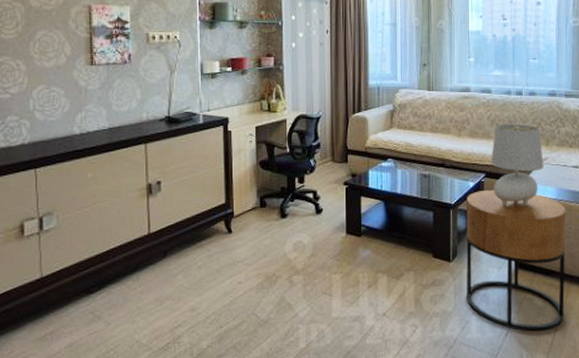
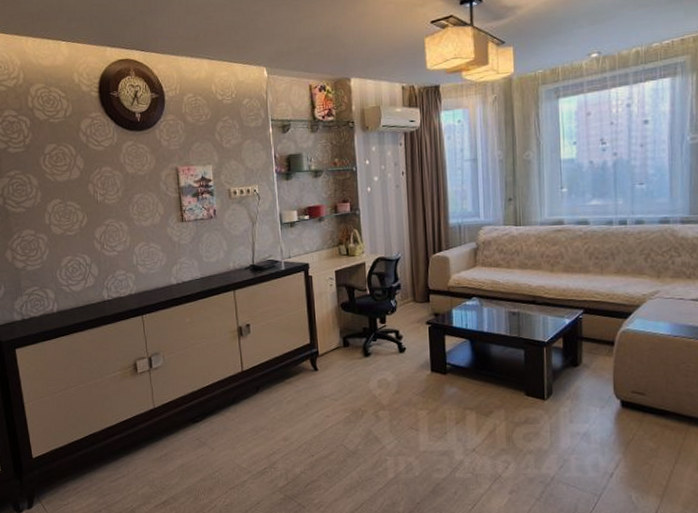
side table: present [466,189,566,332] -> none [562,326,683,474]
table lamp: present [490,124,544,206] -> none [589,256,655,343]

